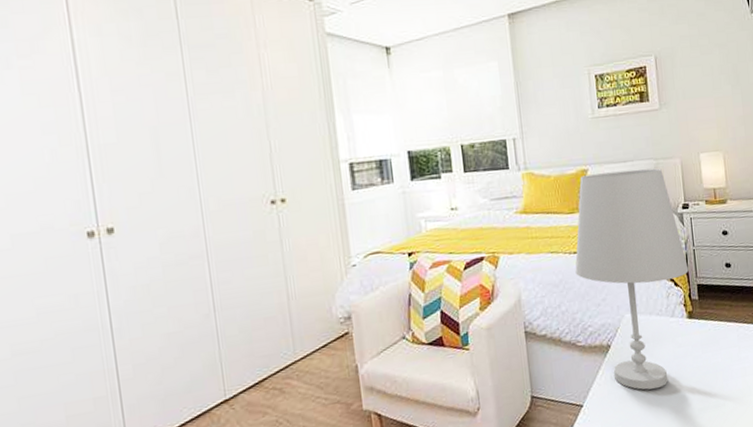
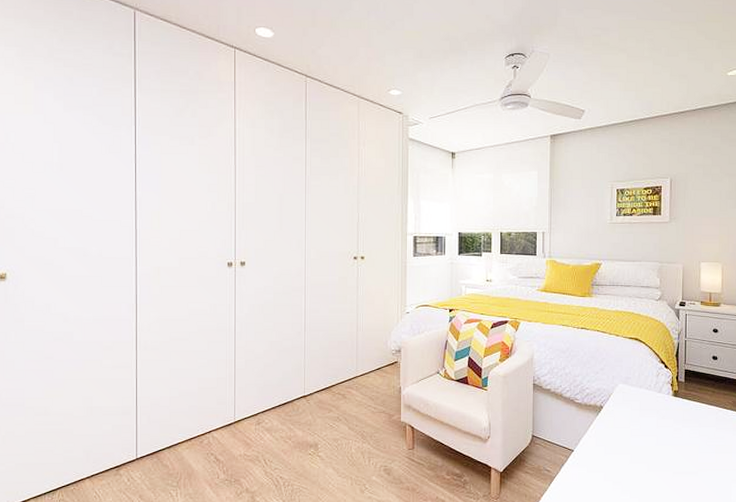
table lamp: present [575,168,689,390] -> none [581,268,679,449]

